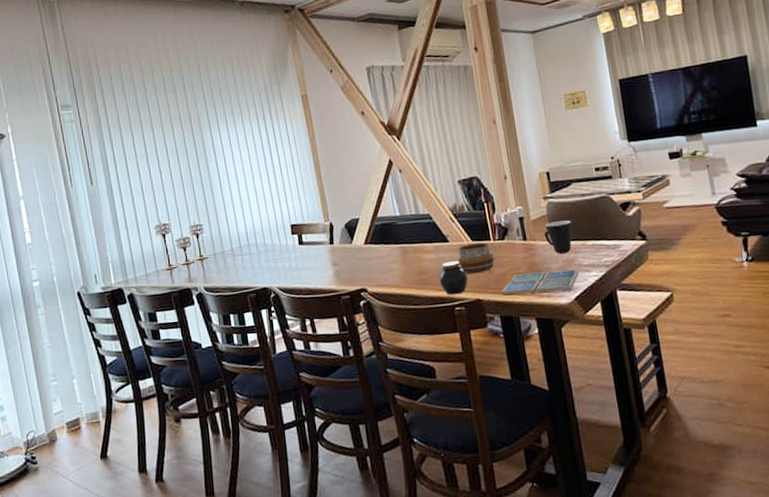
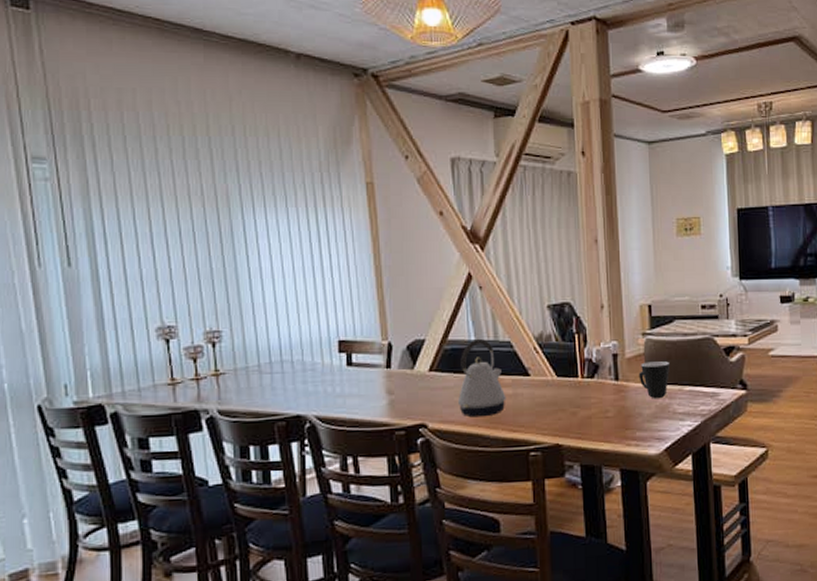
kettle: none [389,214,431,281] -> present [458,339,506,418]
jar: present [439,260,468,295] -> none [514,397,548,438]
decorative bowl: present [457,242,495,274] -> none [538,379,580,414]
drink coaster: present [501,269,579,295] -> none [584,417,673,441]

